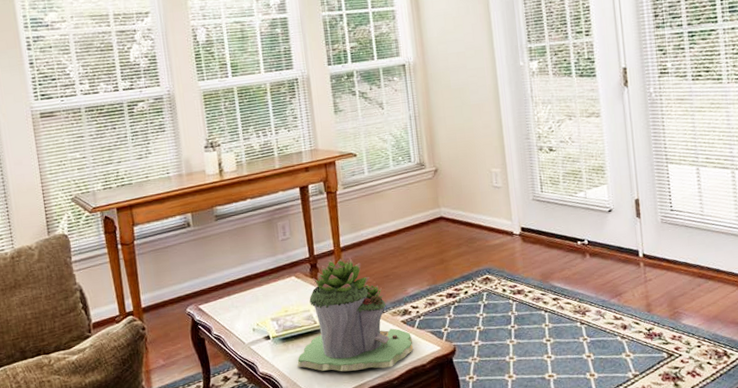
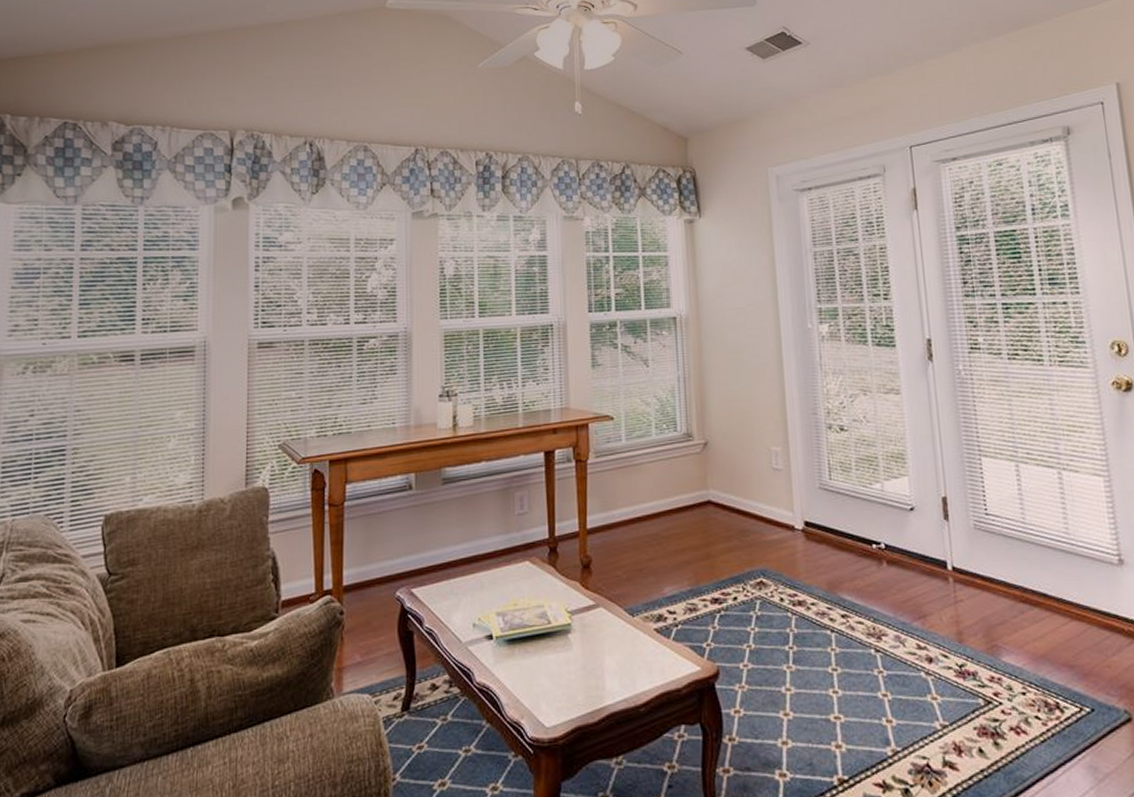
succulent planter: present [297,257,414,372] -> none [523,542,668,690]

